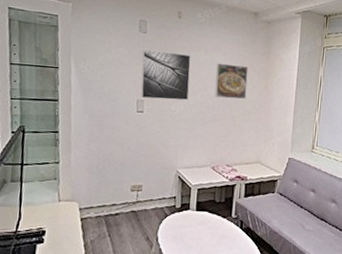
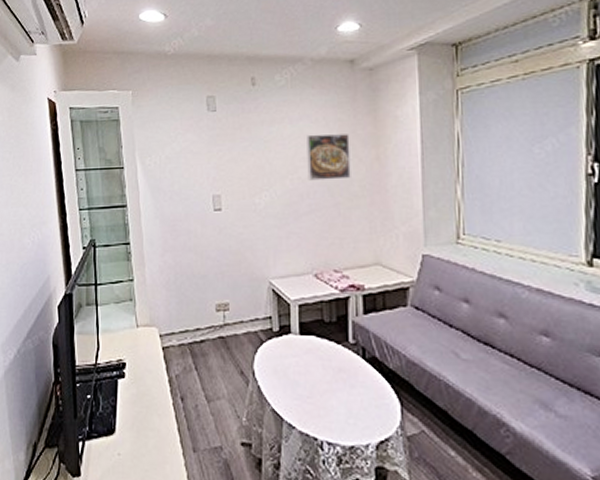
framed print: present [141,50,191,101] -> none [213,129,275,193]

